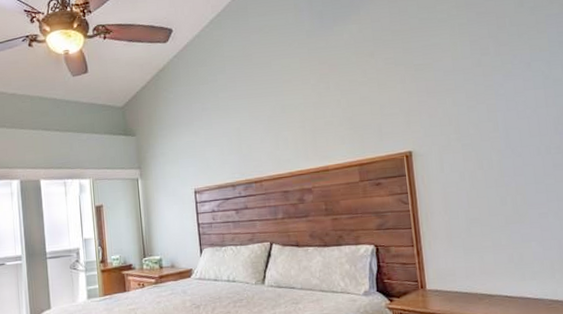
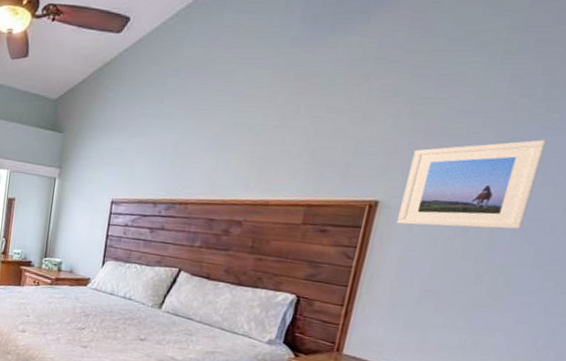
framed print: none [424,84,518,167] -> present [397,139,547,230]

